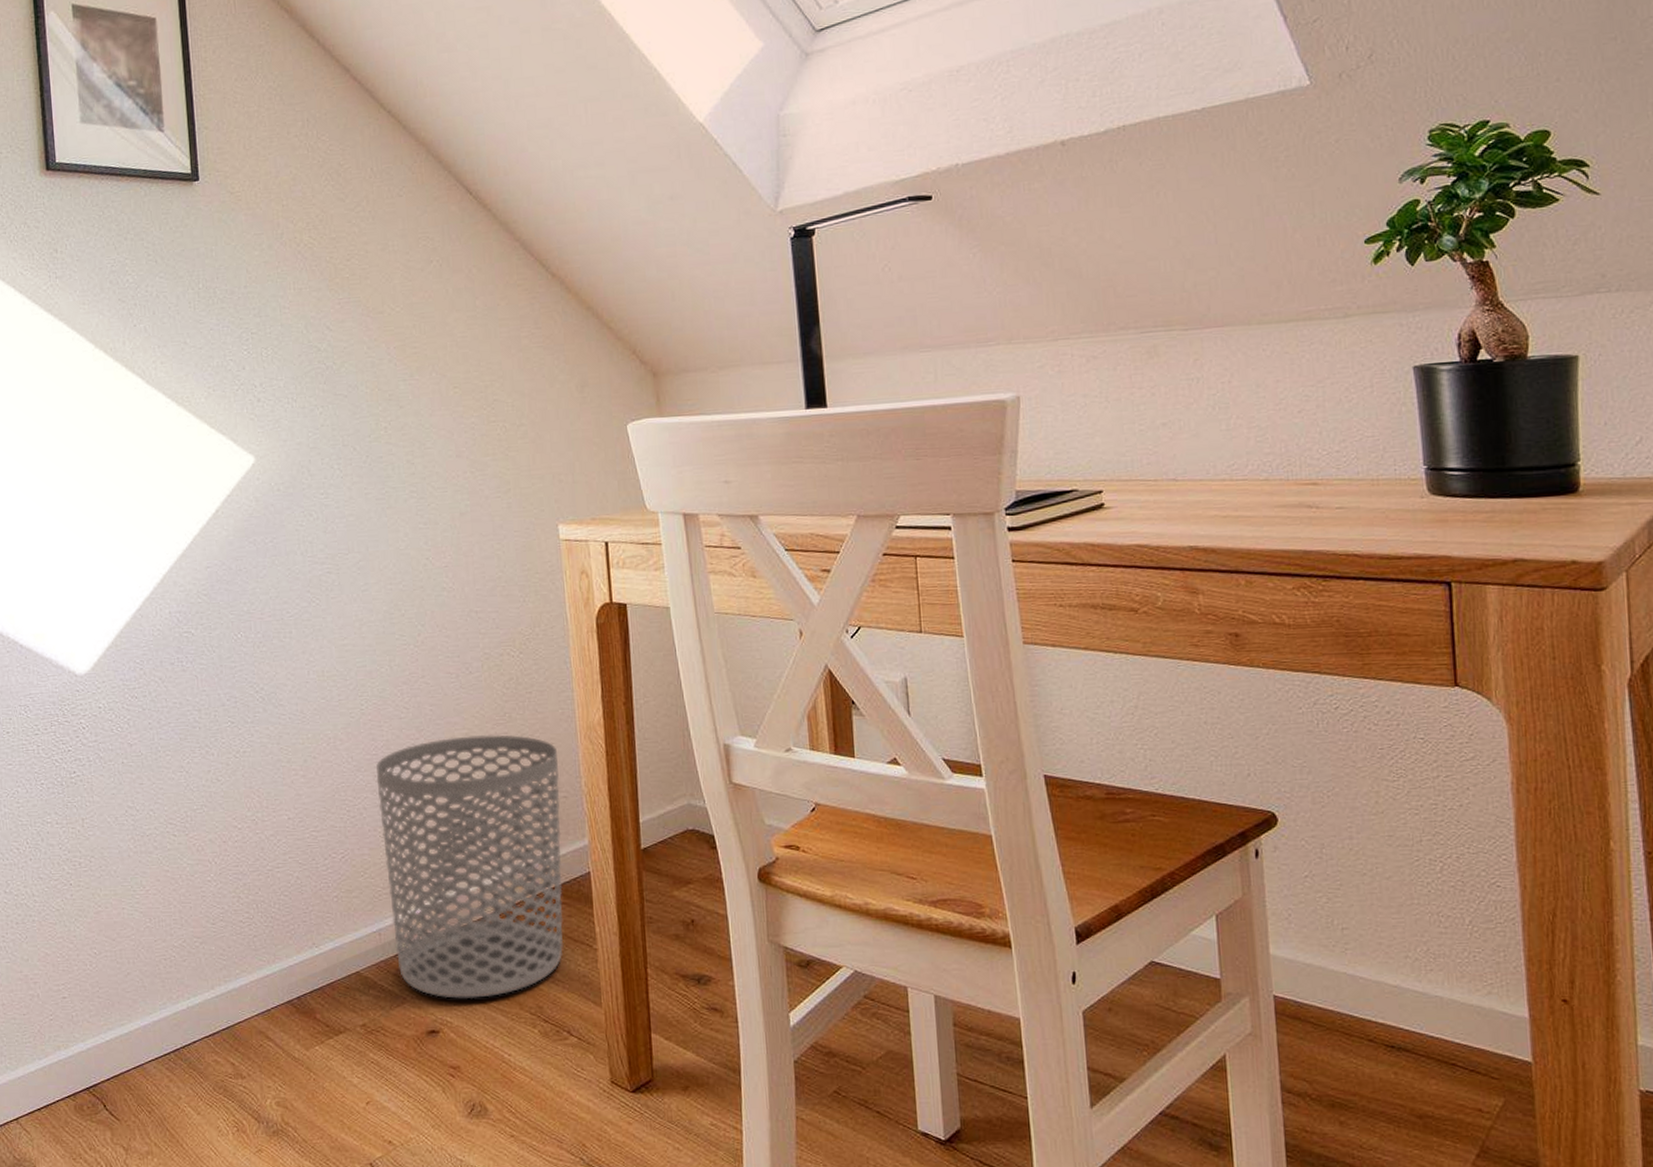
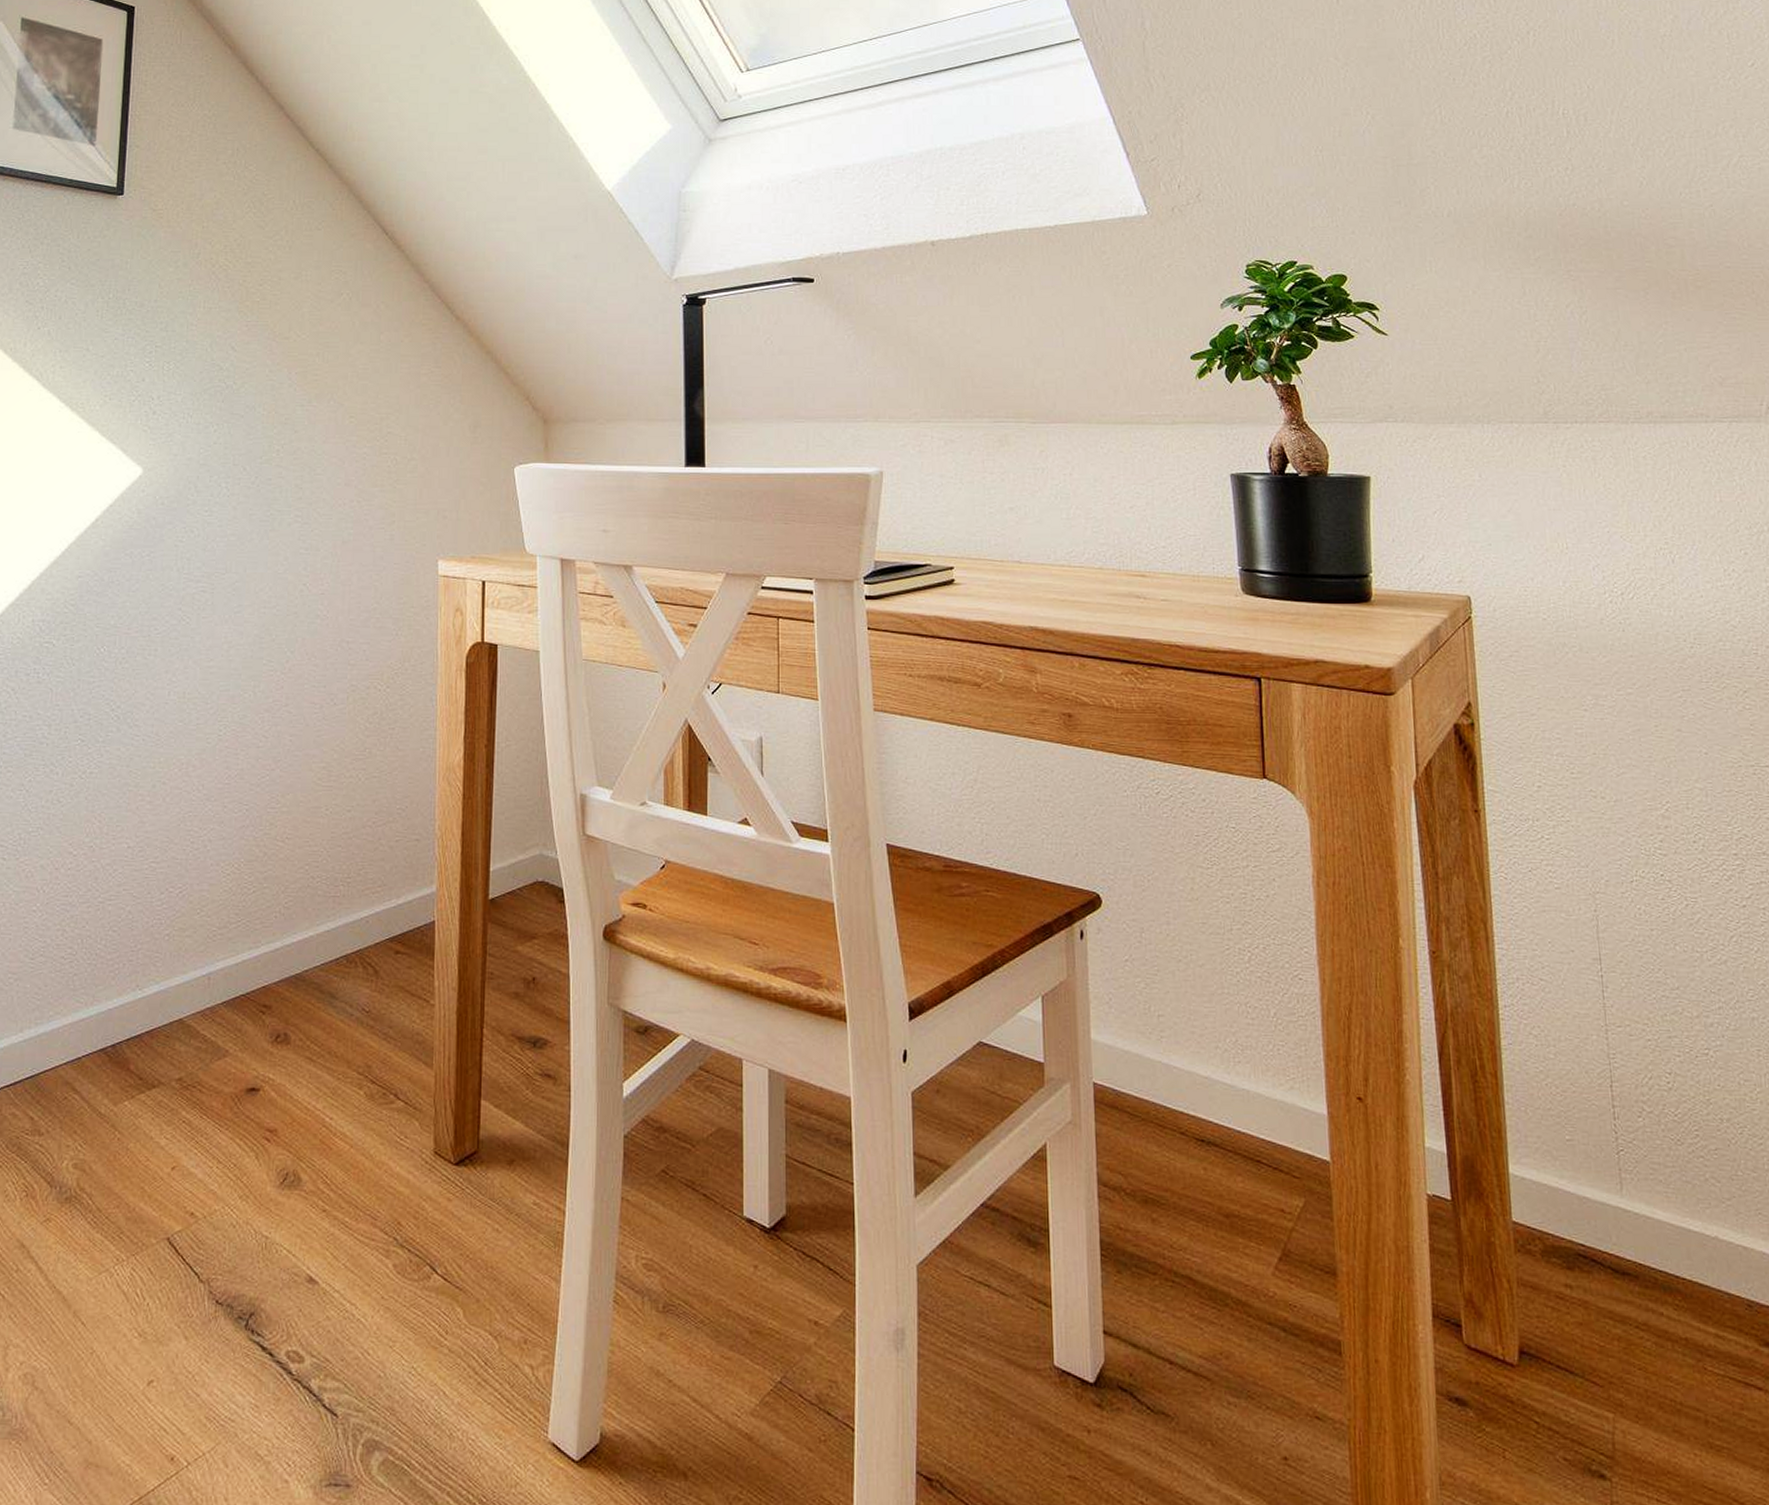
waste bin: present [375,735,564,999] -> none [223,770,414,1054]

